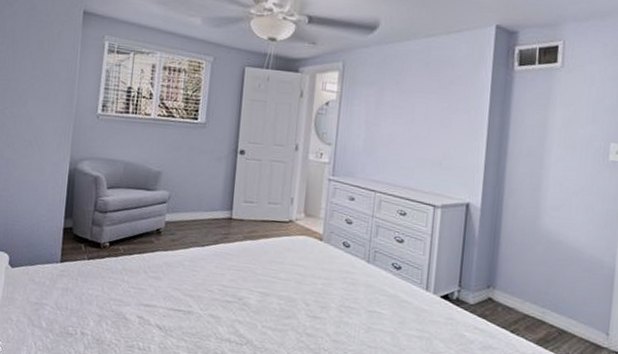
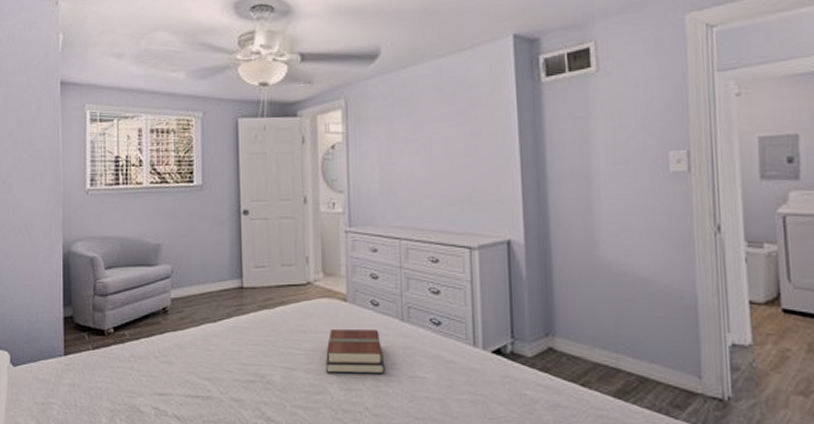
books: none [297,264,349,307] -> present [326,329,385,374]

